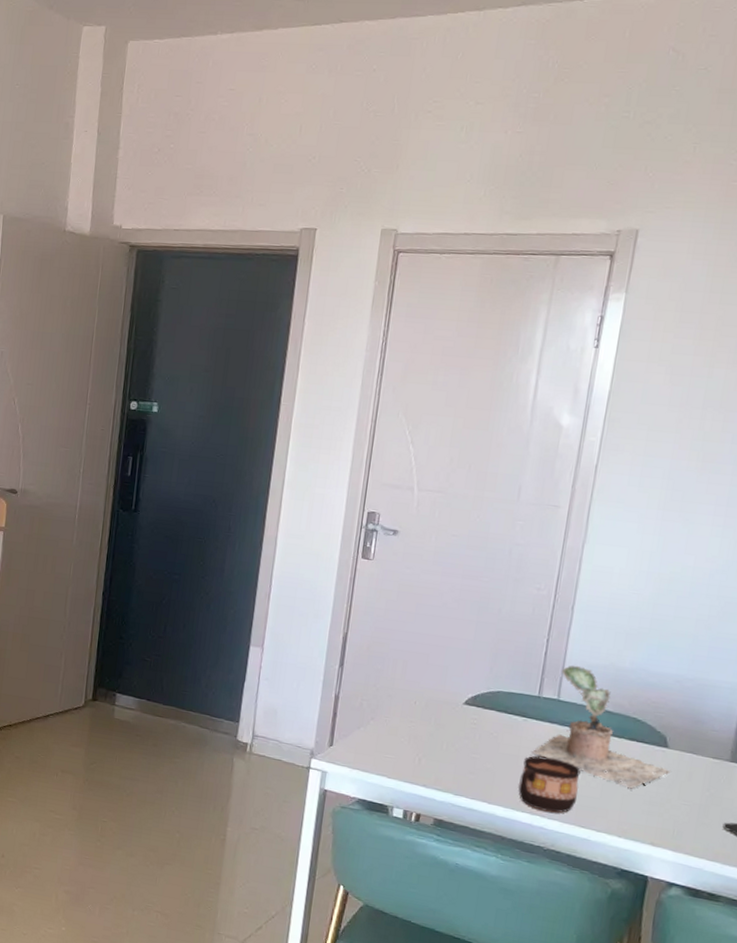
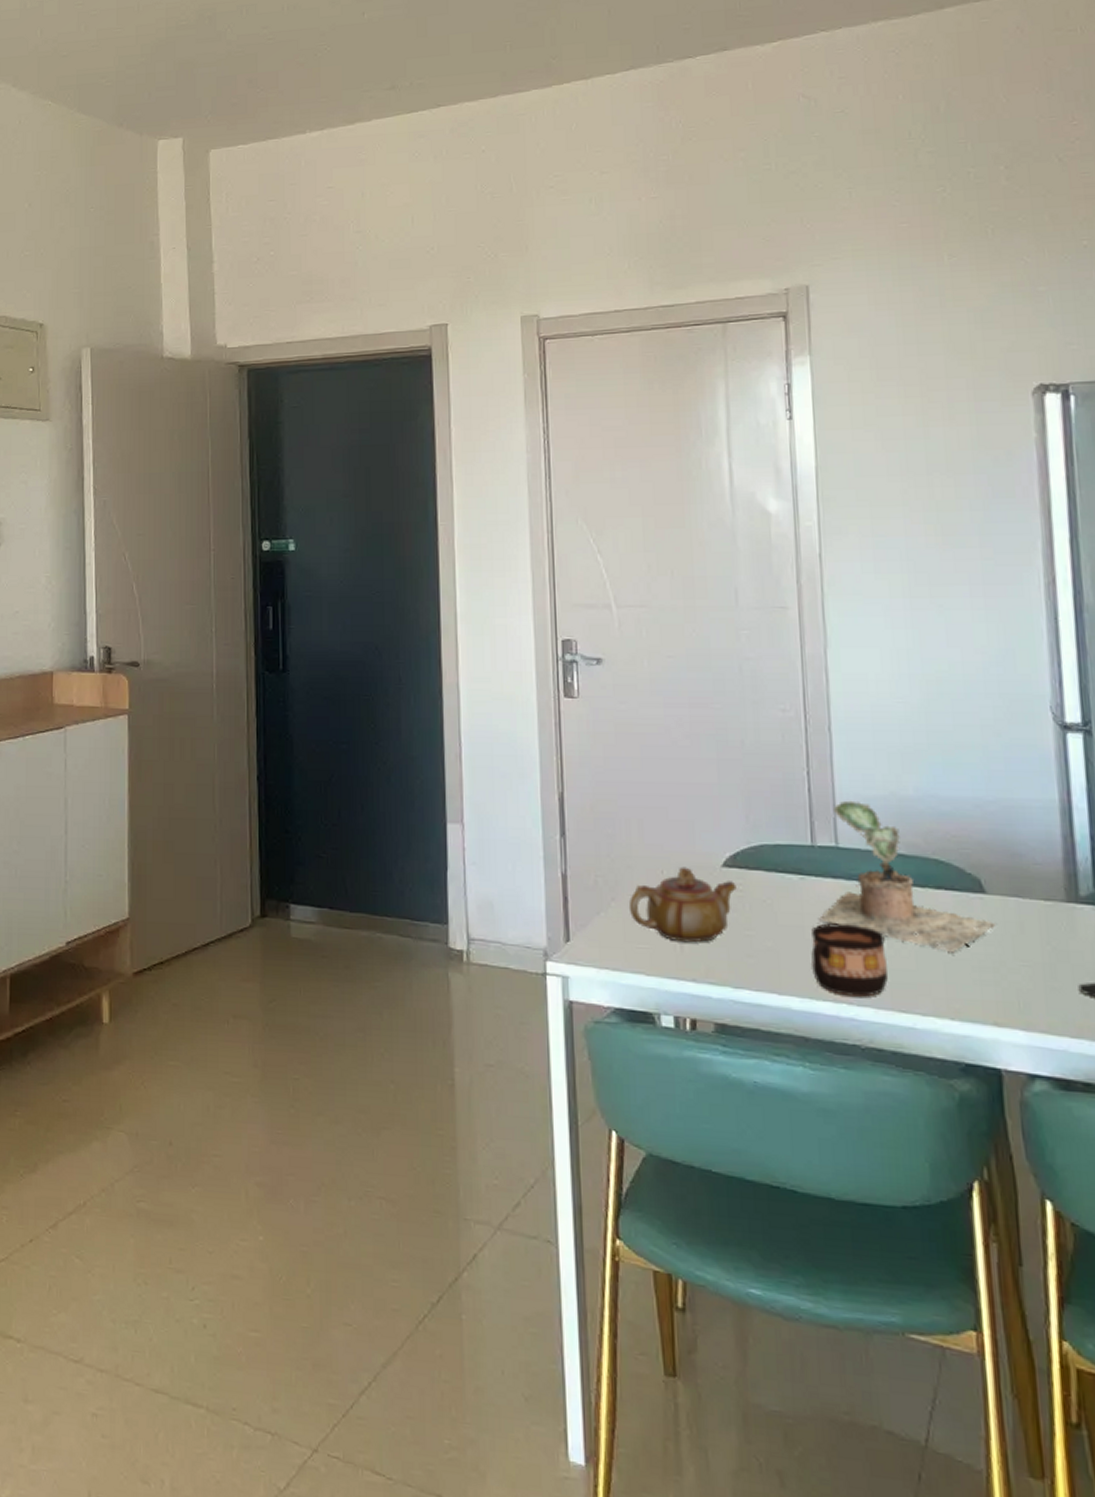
teapot: none [383,700,472,759] -> present [628,867,737,943]

